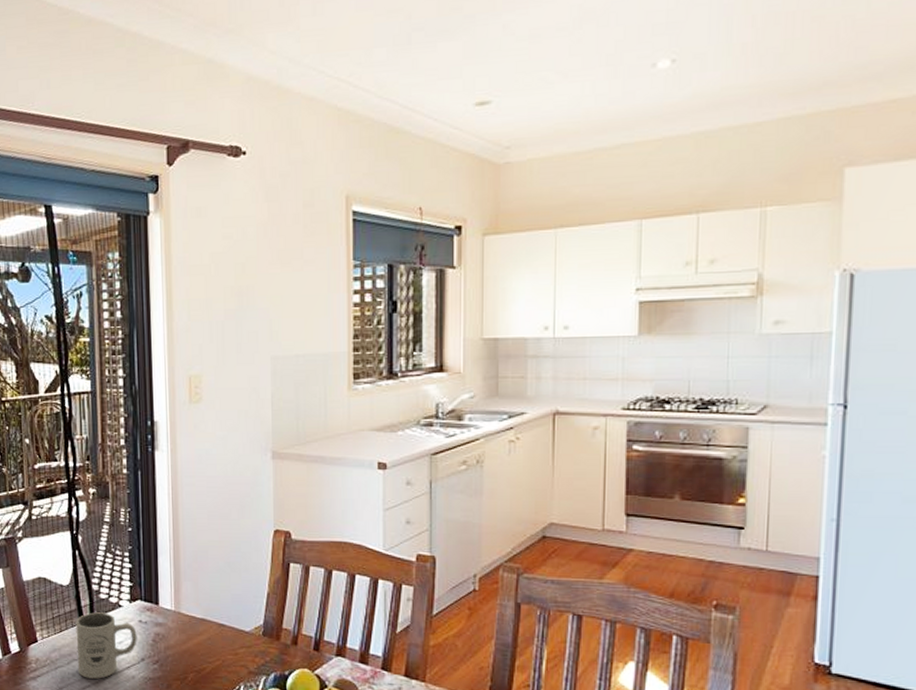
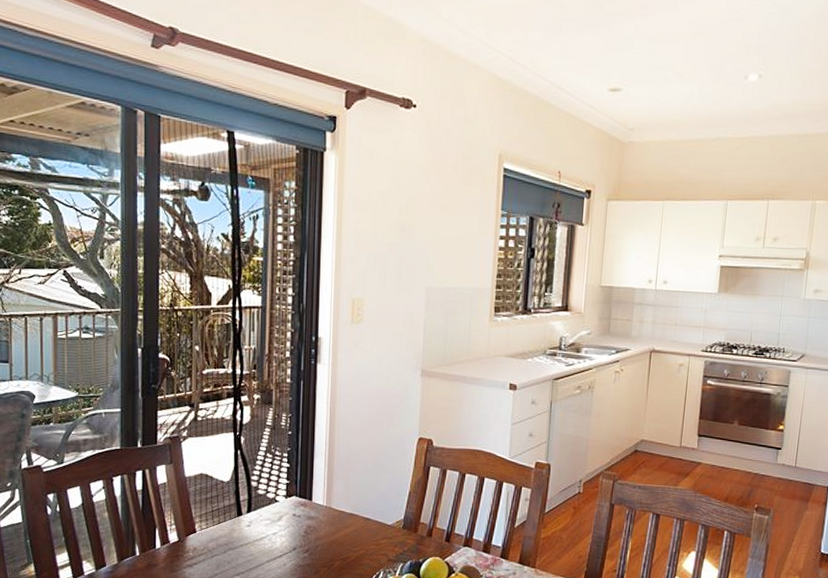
mug: present [75,612,137,679] -> none [233,506,291,566]

